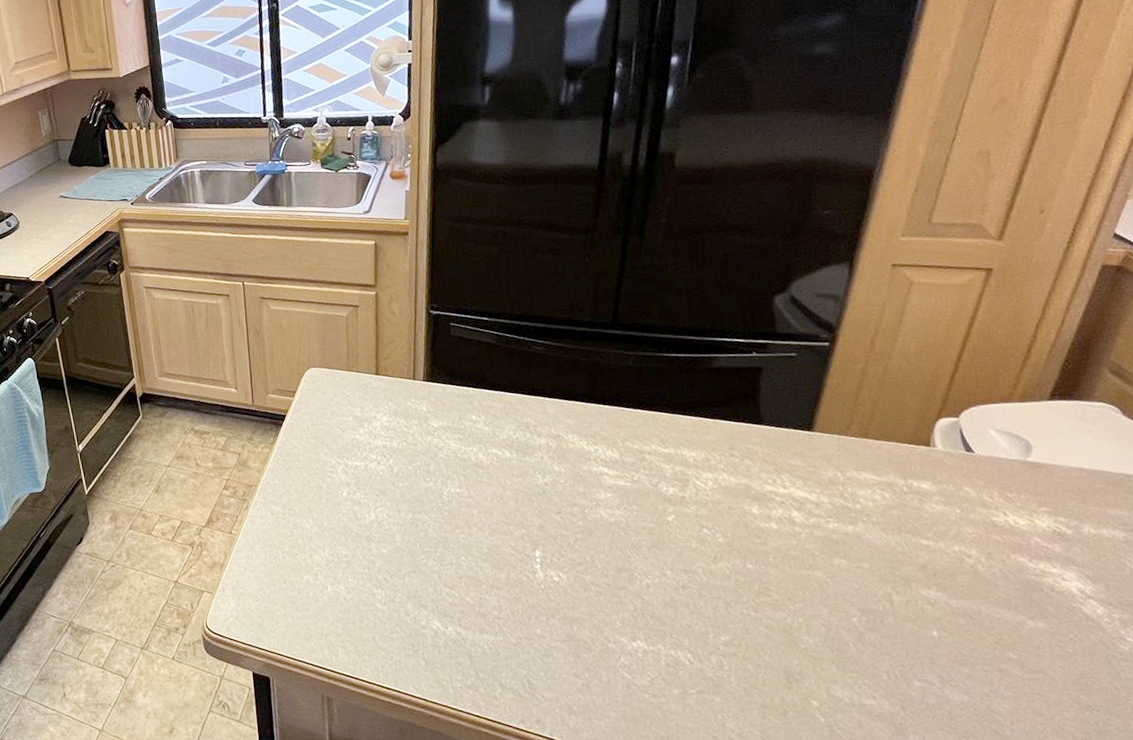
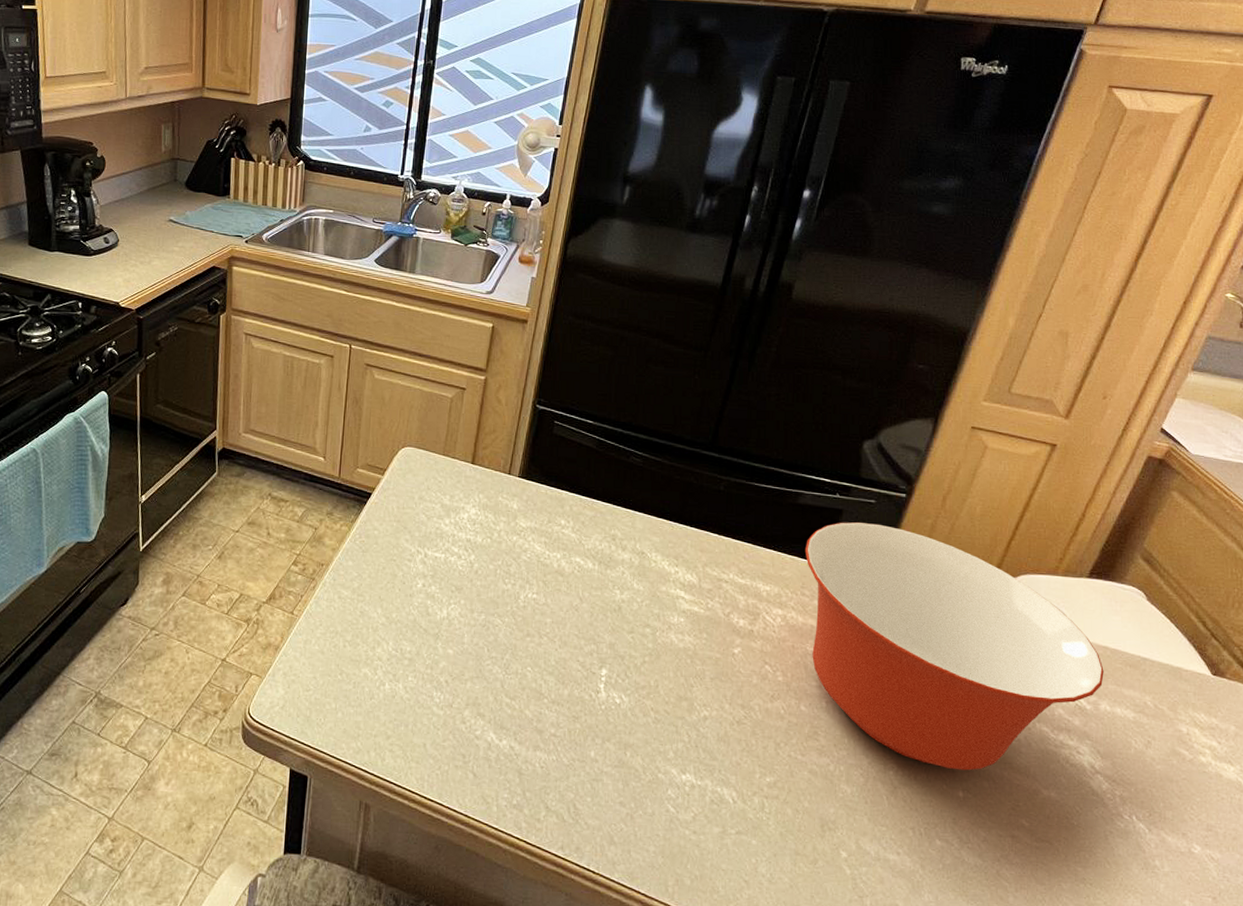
mixing bowl: none [727,376,1083,610] -> present [804,522,1104,771]

